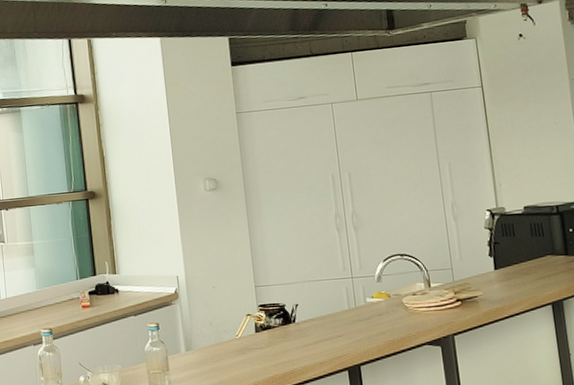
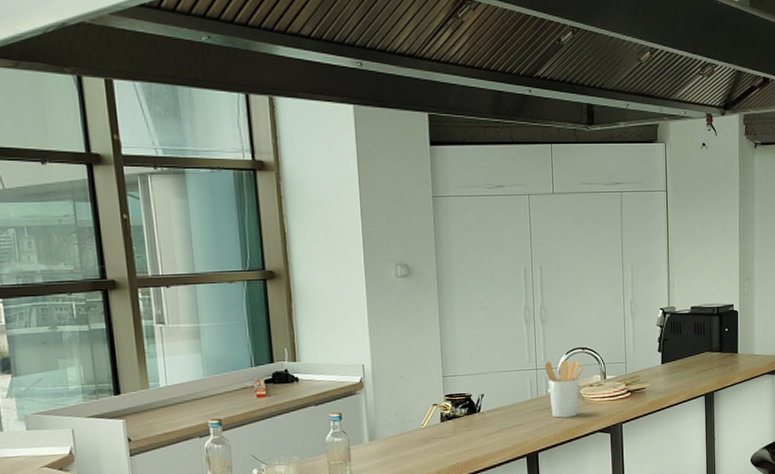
utensil holder: none [360,268,404,329] -> present [544,360,584,418]

